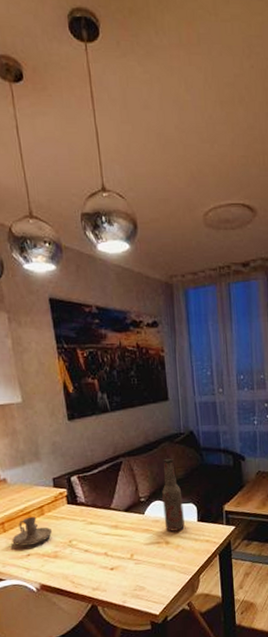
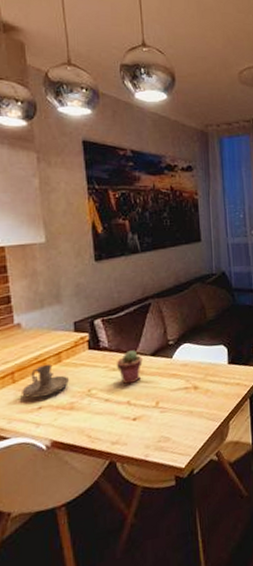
potted succulent: none [93,506,117,537] -> present [117,350,143,385]
bottle: present [162,458,185,531] -> none [192,299,214,376]

